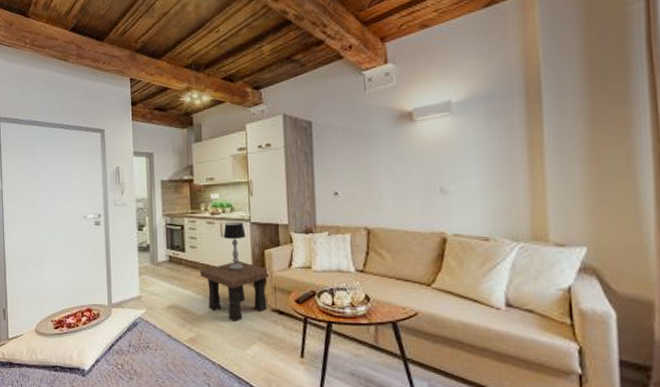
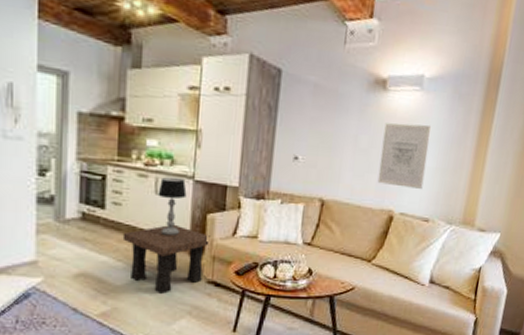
wall art: none [419,145,474,209] -> present [377,123,432,189]

